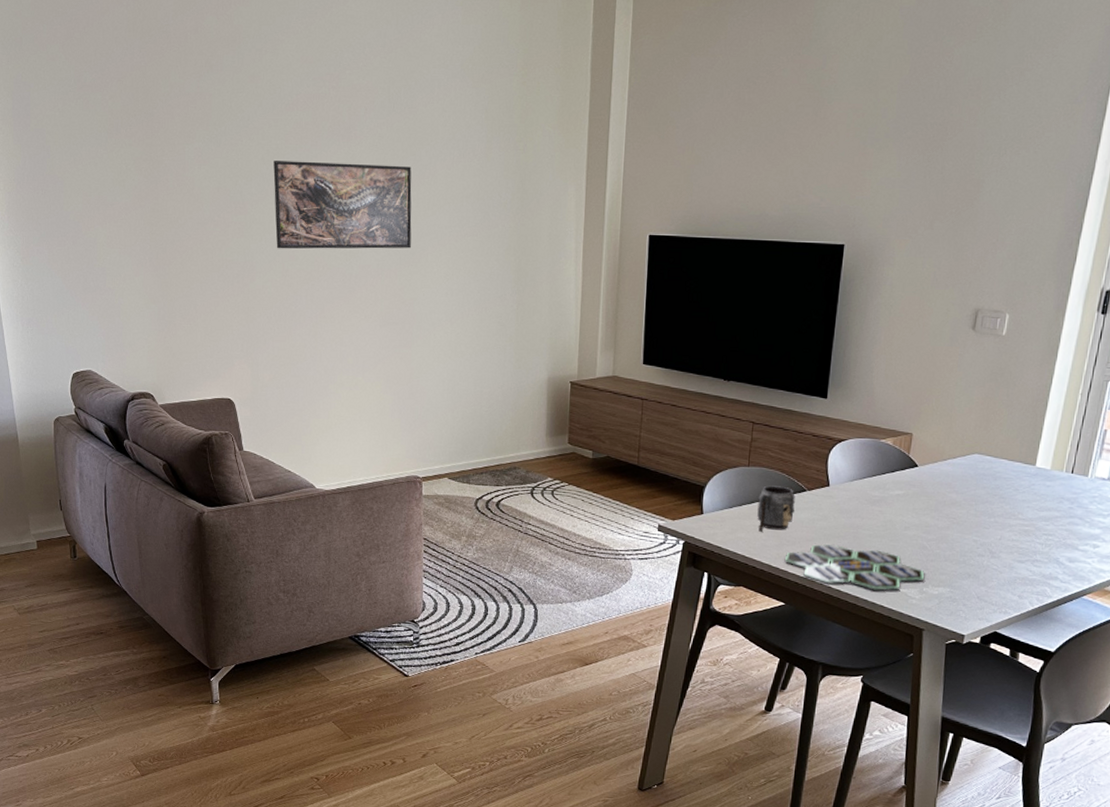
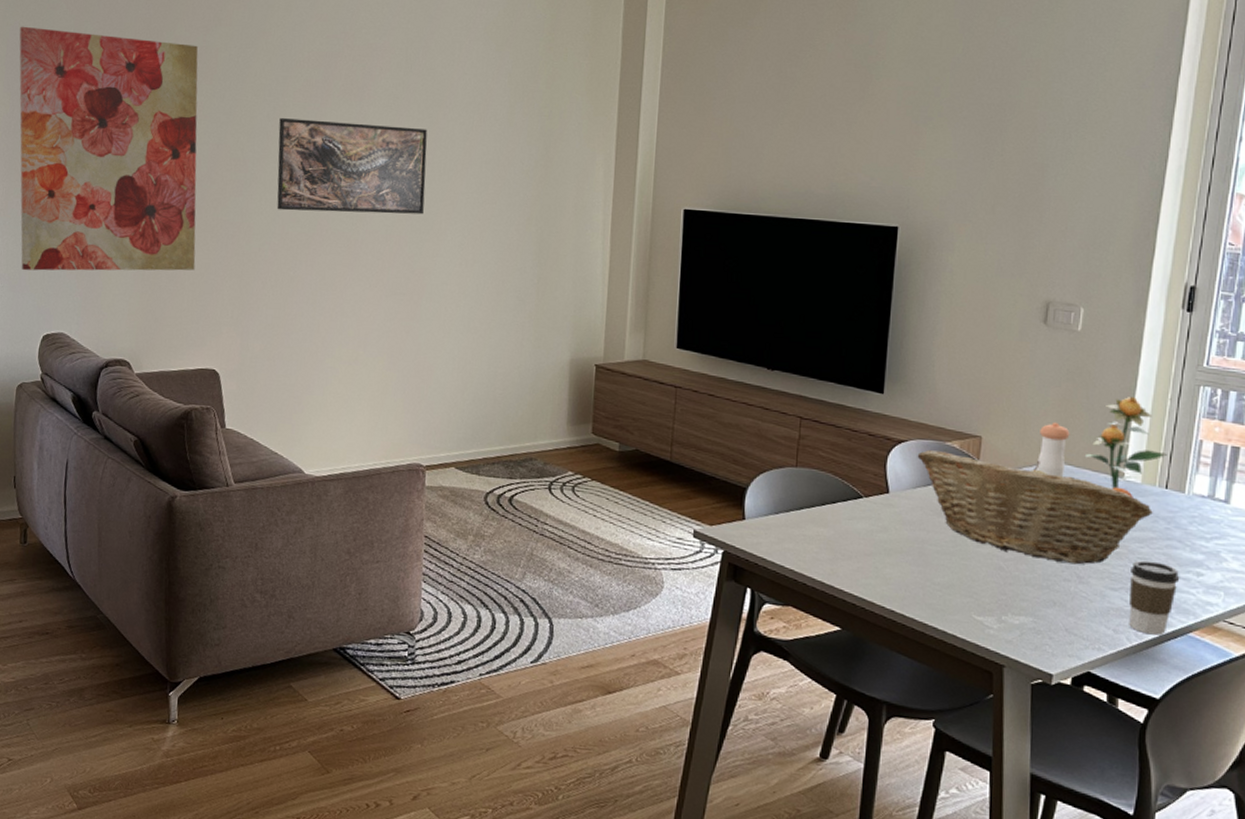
wall art: none [23,78,205,315] -> present [19,26,198,271]
mug: present [757,485,795,532] -> none [807,490,850,543]
board game: present [784,544,925,592] -> none [839,560,1003,619]
fruit basket: none [855,447,1059,542] -> present [917,450,1153,565]
pepper shaker: none [958,418,991,467] -> present [1035,421,1070,478]
flower: none [1002,392,1075,476] -> present [1084,396,1167,489]
coffee cup: none [1032,536,1079,599] -> present [1129,560,1180,635]

